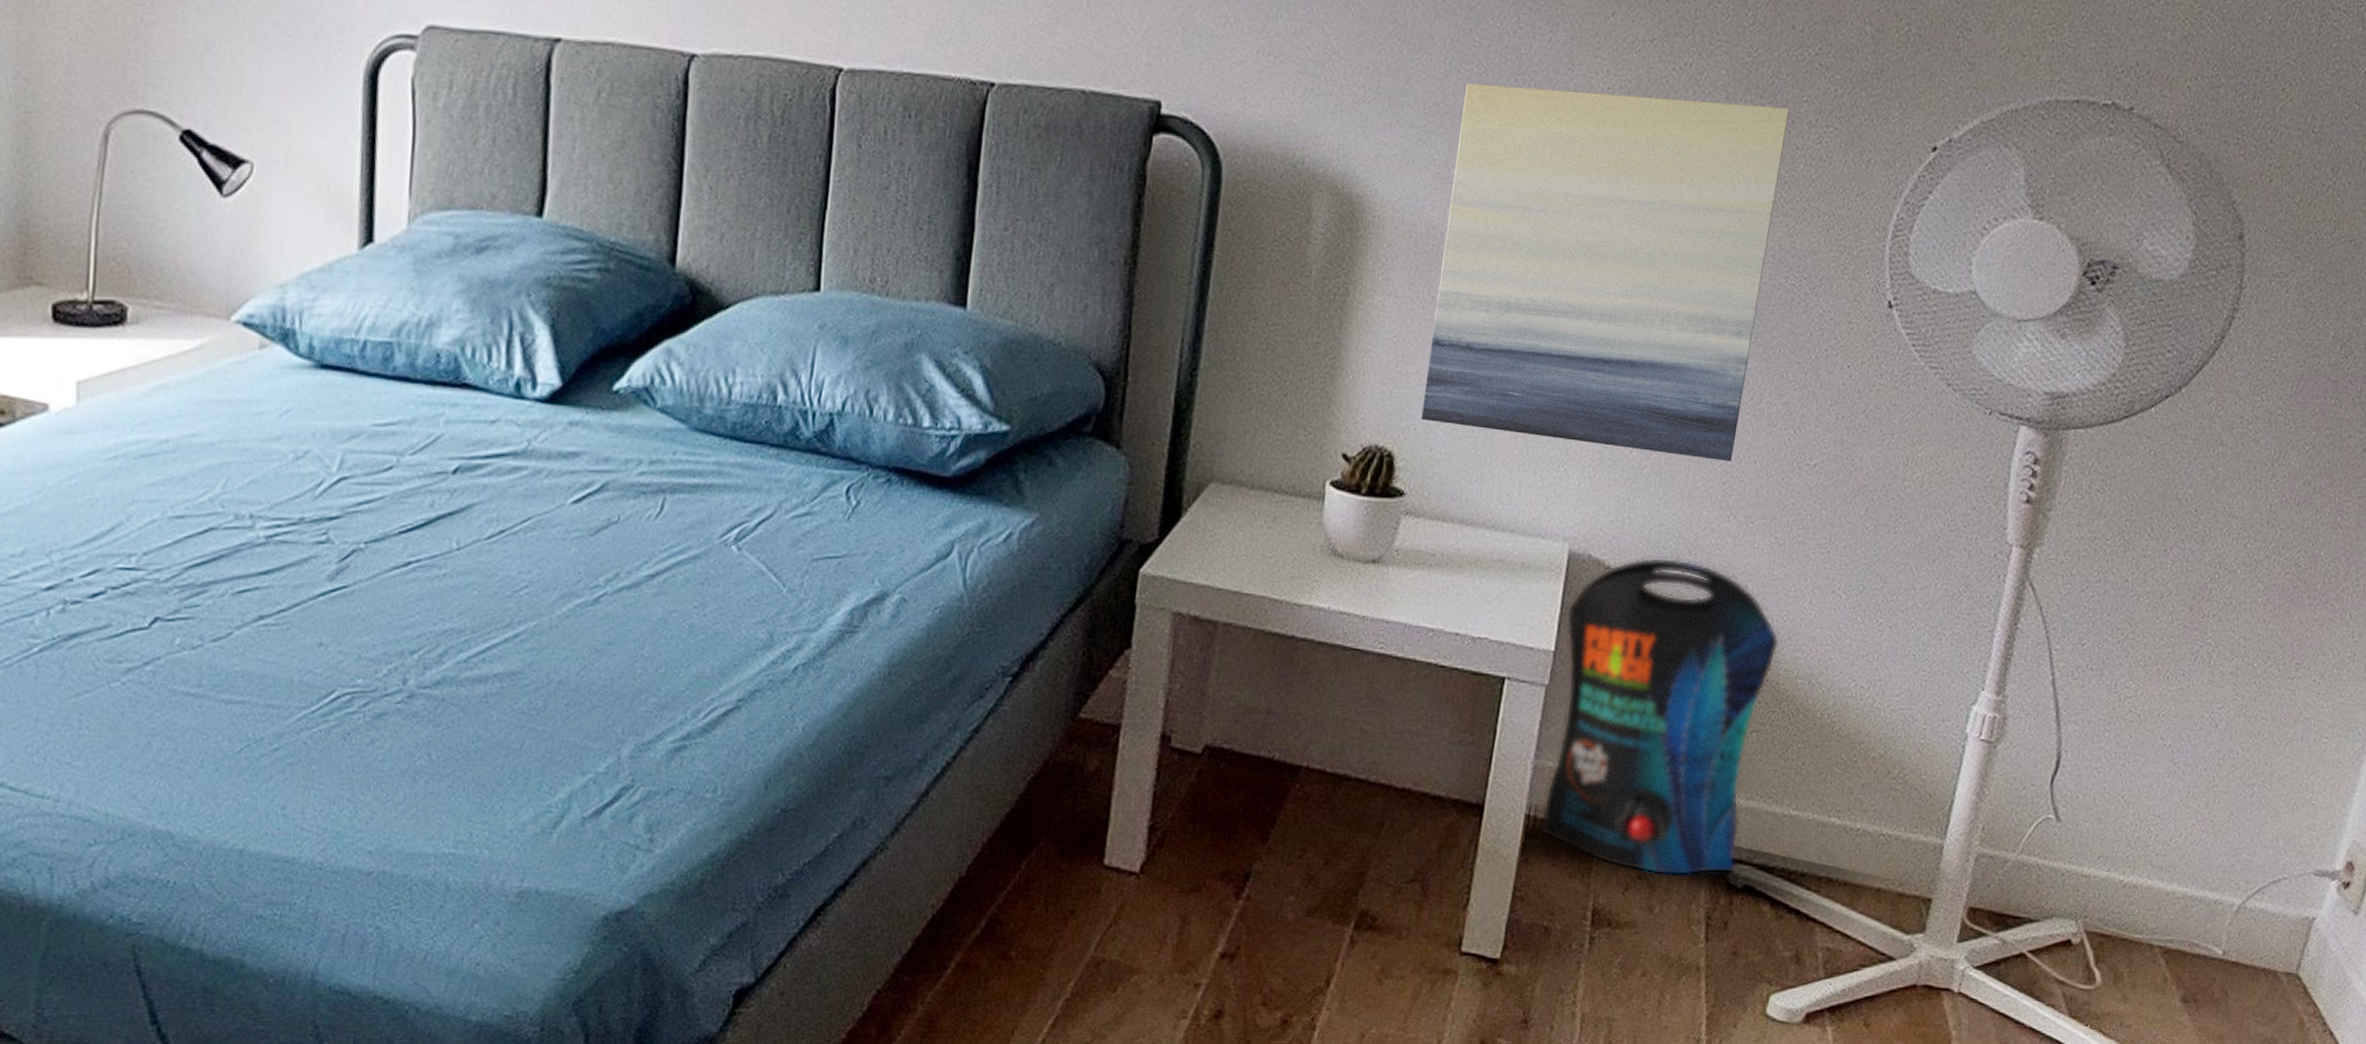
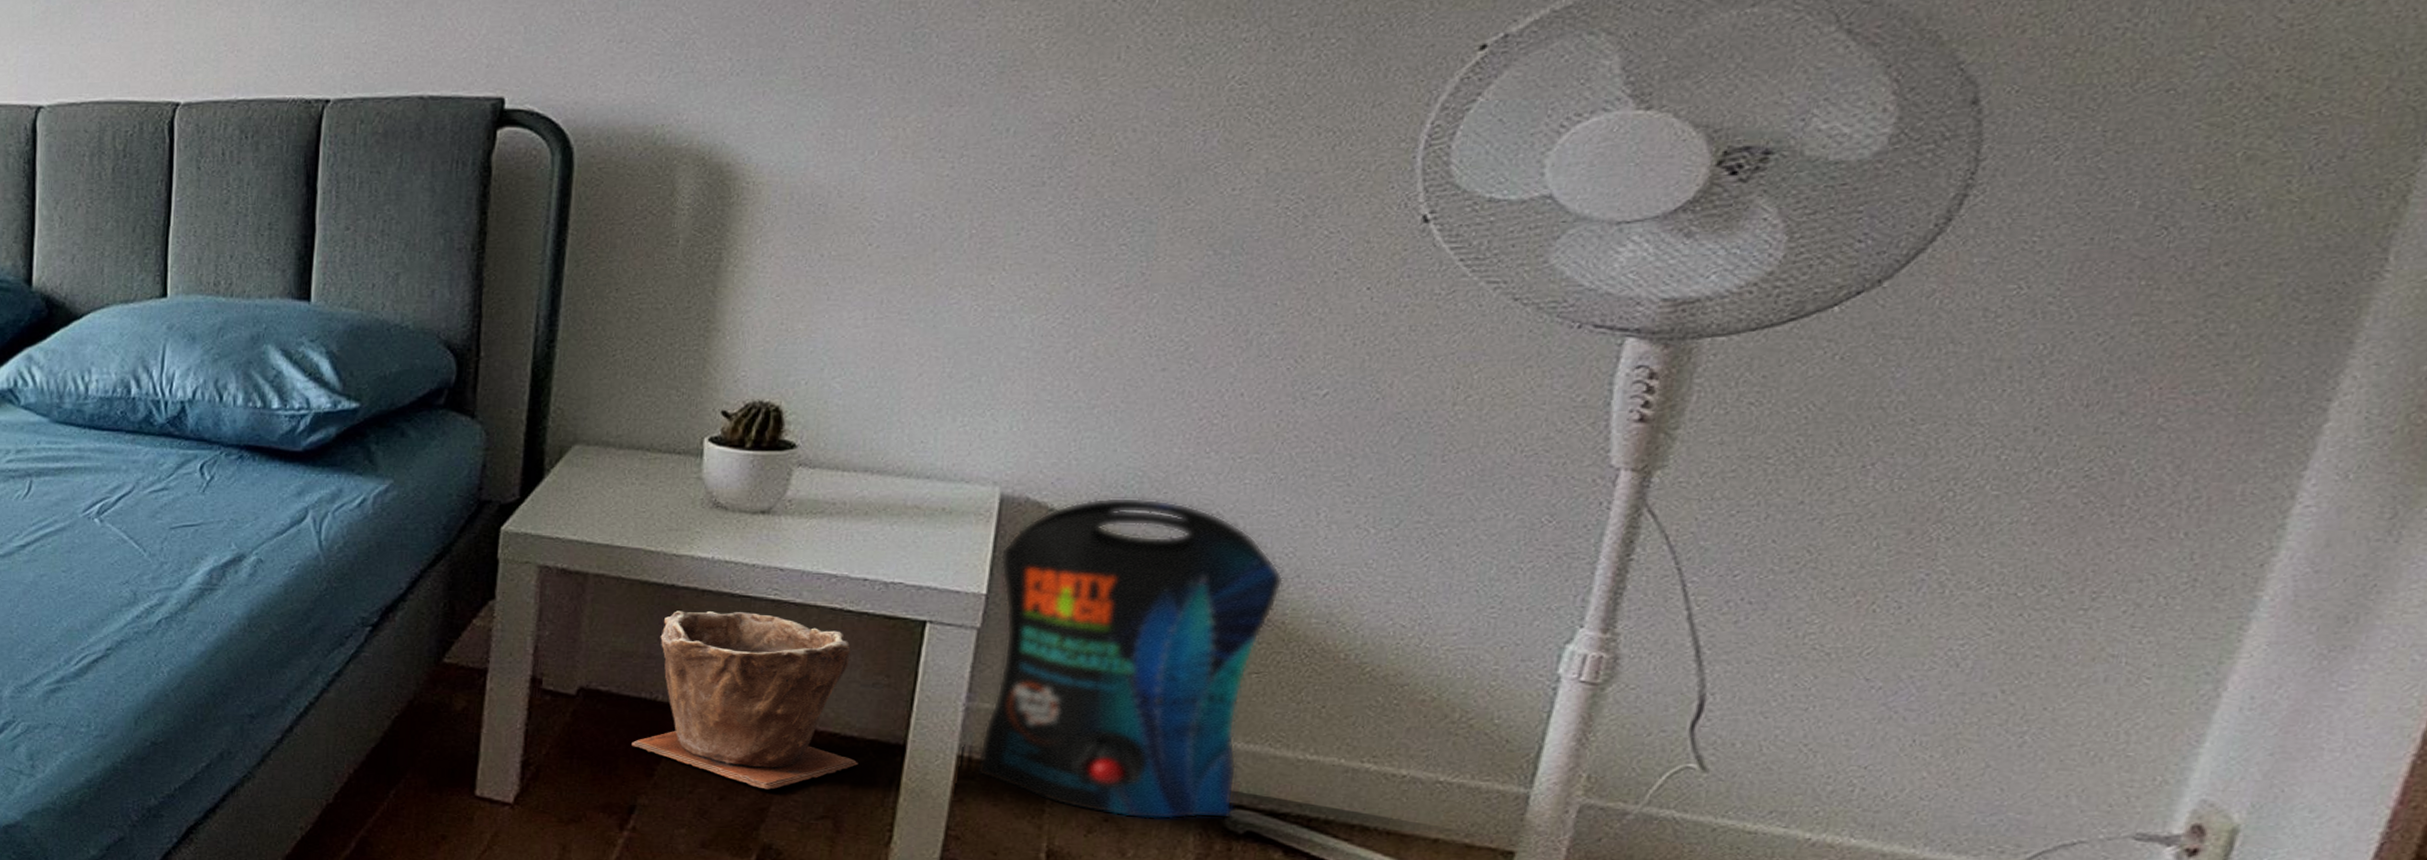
plant pot: none [1250,663,1444,853] -> present [631,611,858,790]
wall art: present [1421,83,1790,462] -> none [813,23,1274,397]

